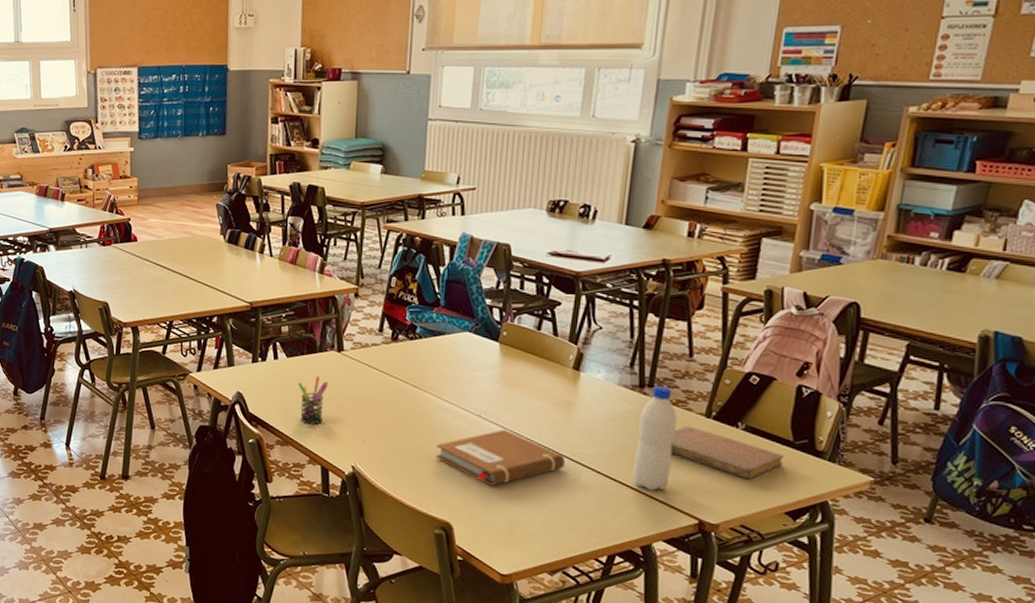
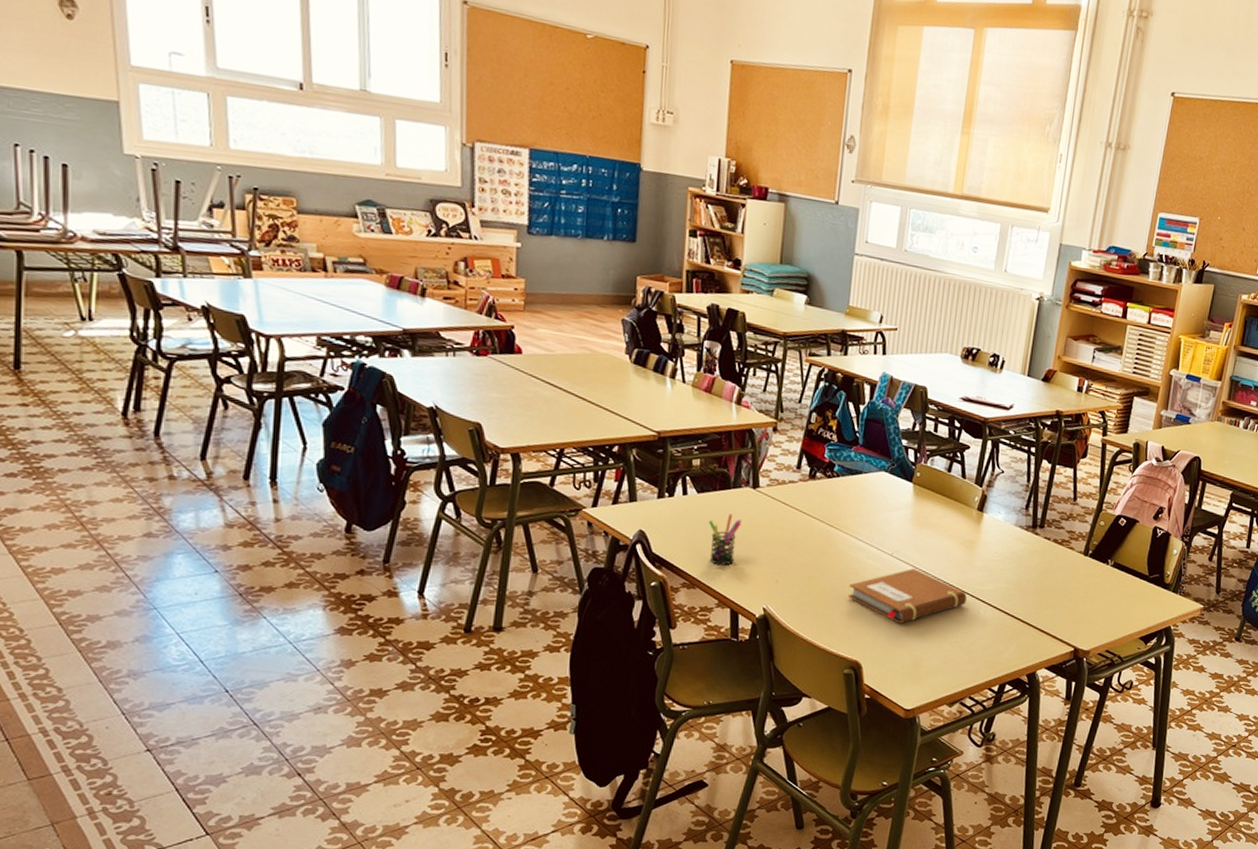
water bottle: present [632,385,678,491] -> none [1023,526,1062,623]
notebook: present [670,425,785,480] -> none [1054,562,1142,610]

